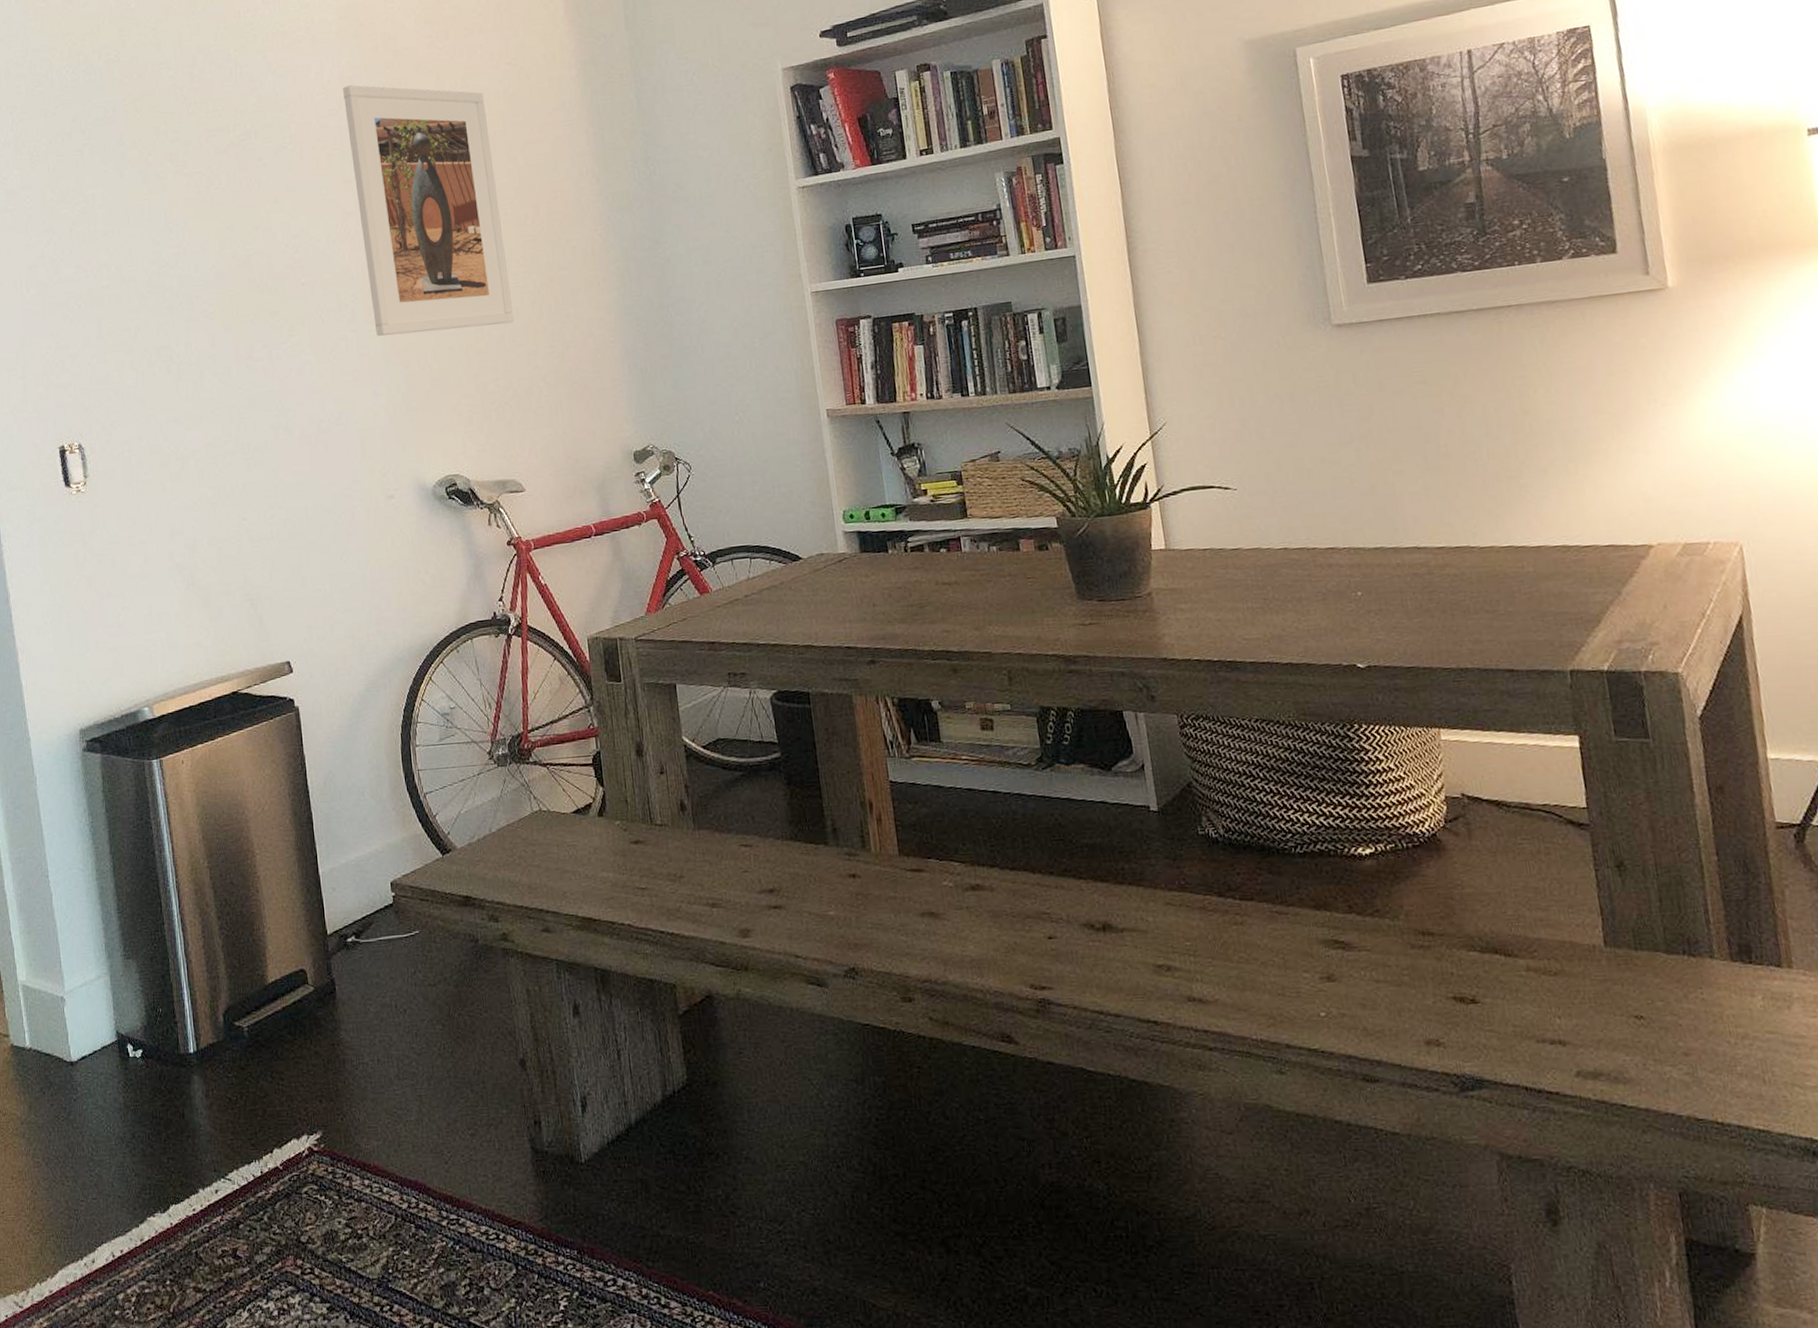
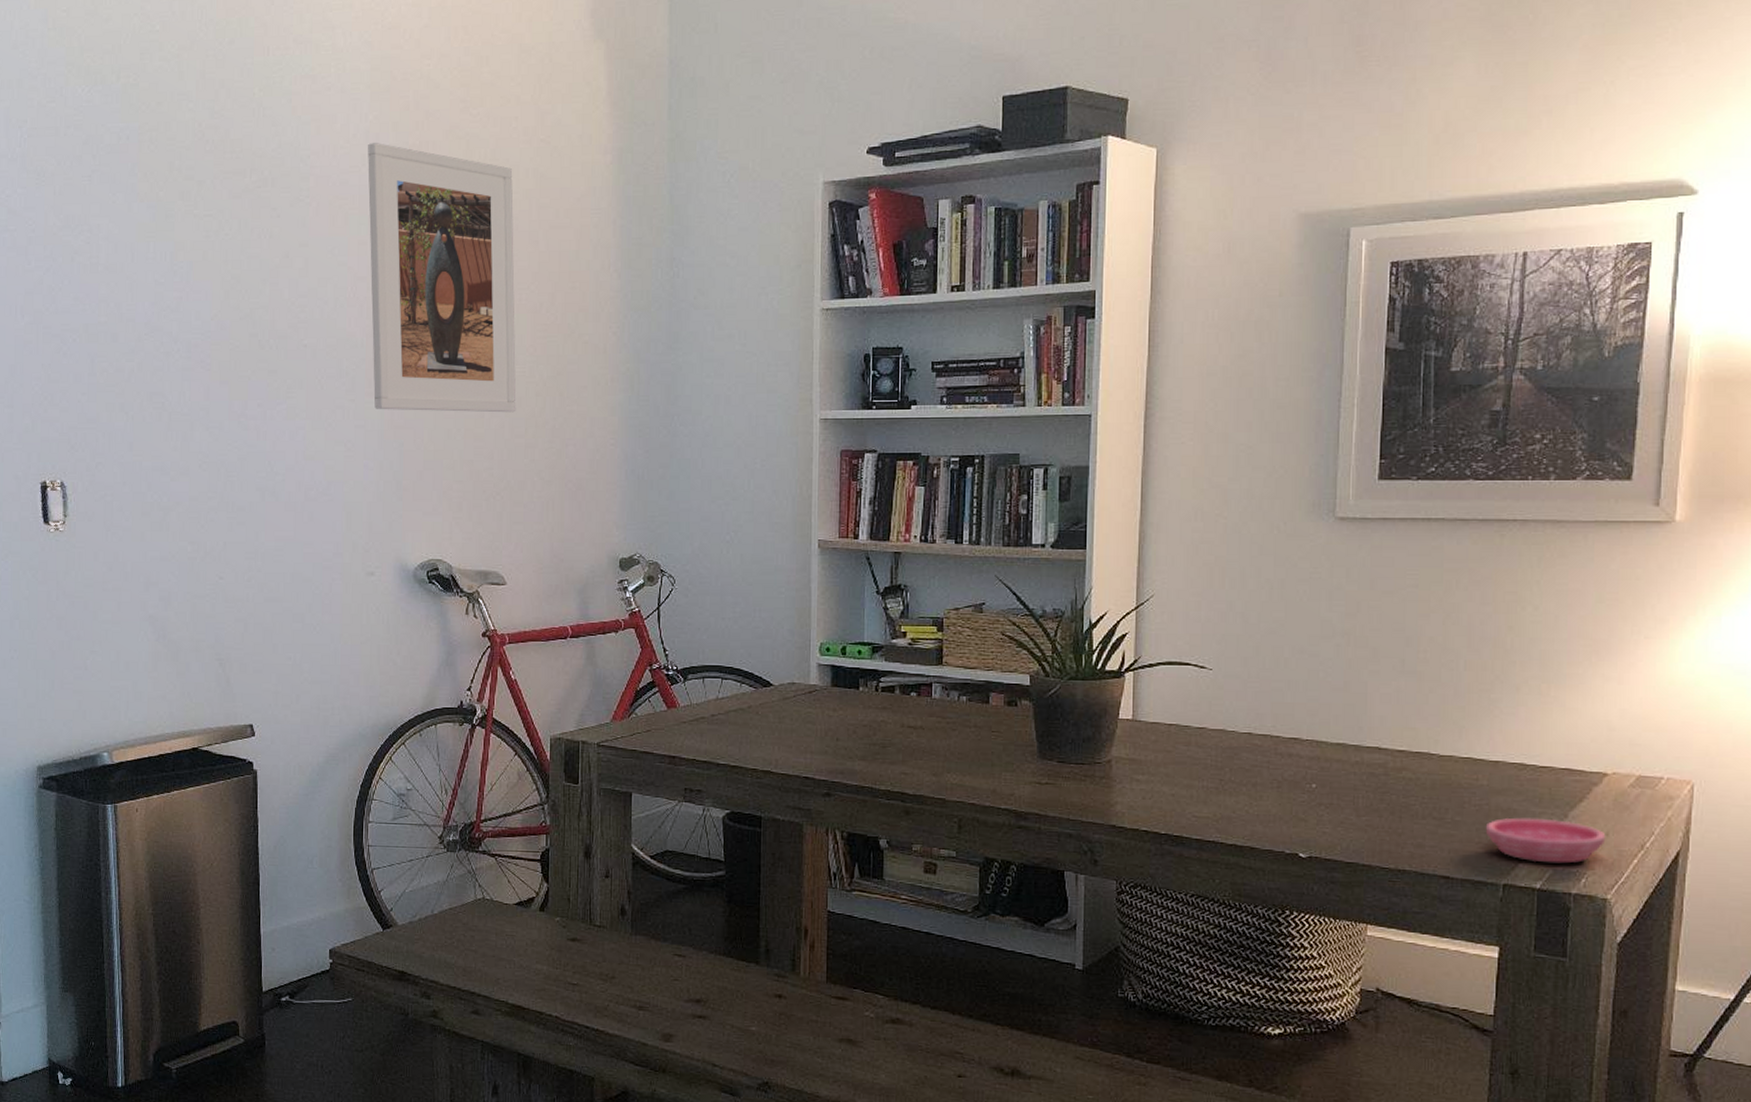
saucer: none [1540,598,1665,644] -> present [1485,817,1606,864]

